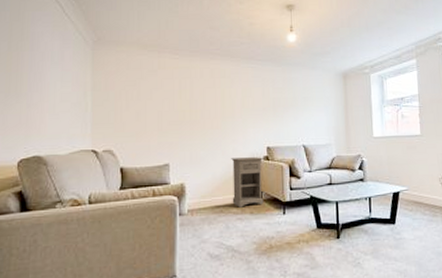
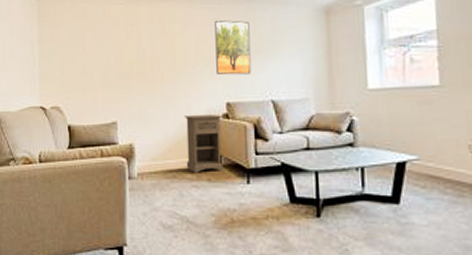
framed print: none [258,78,288,124] -> present [215,20,252,75]

